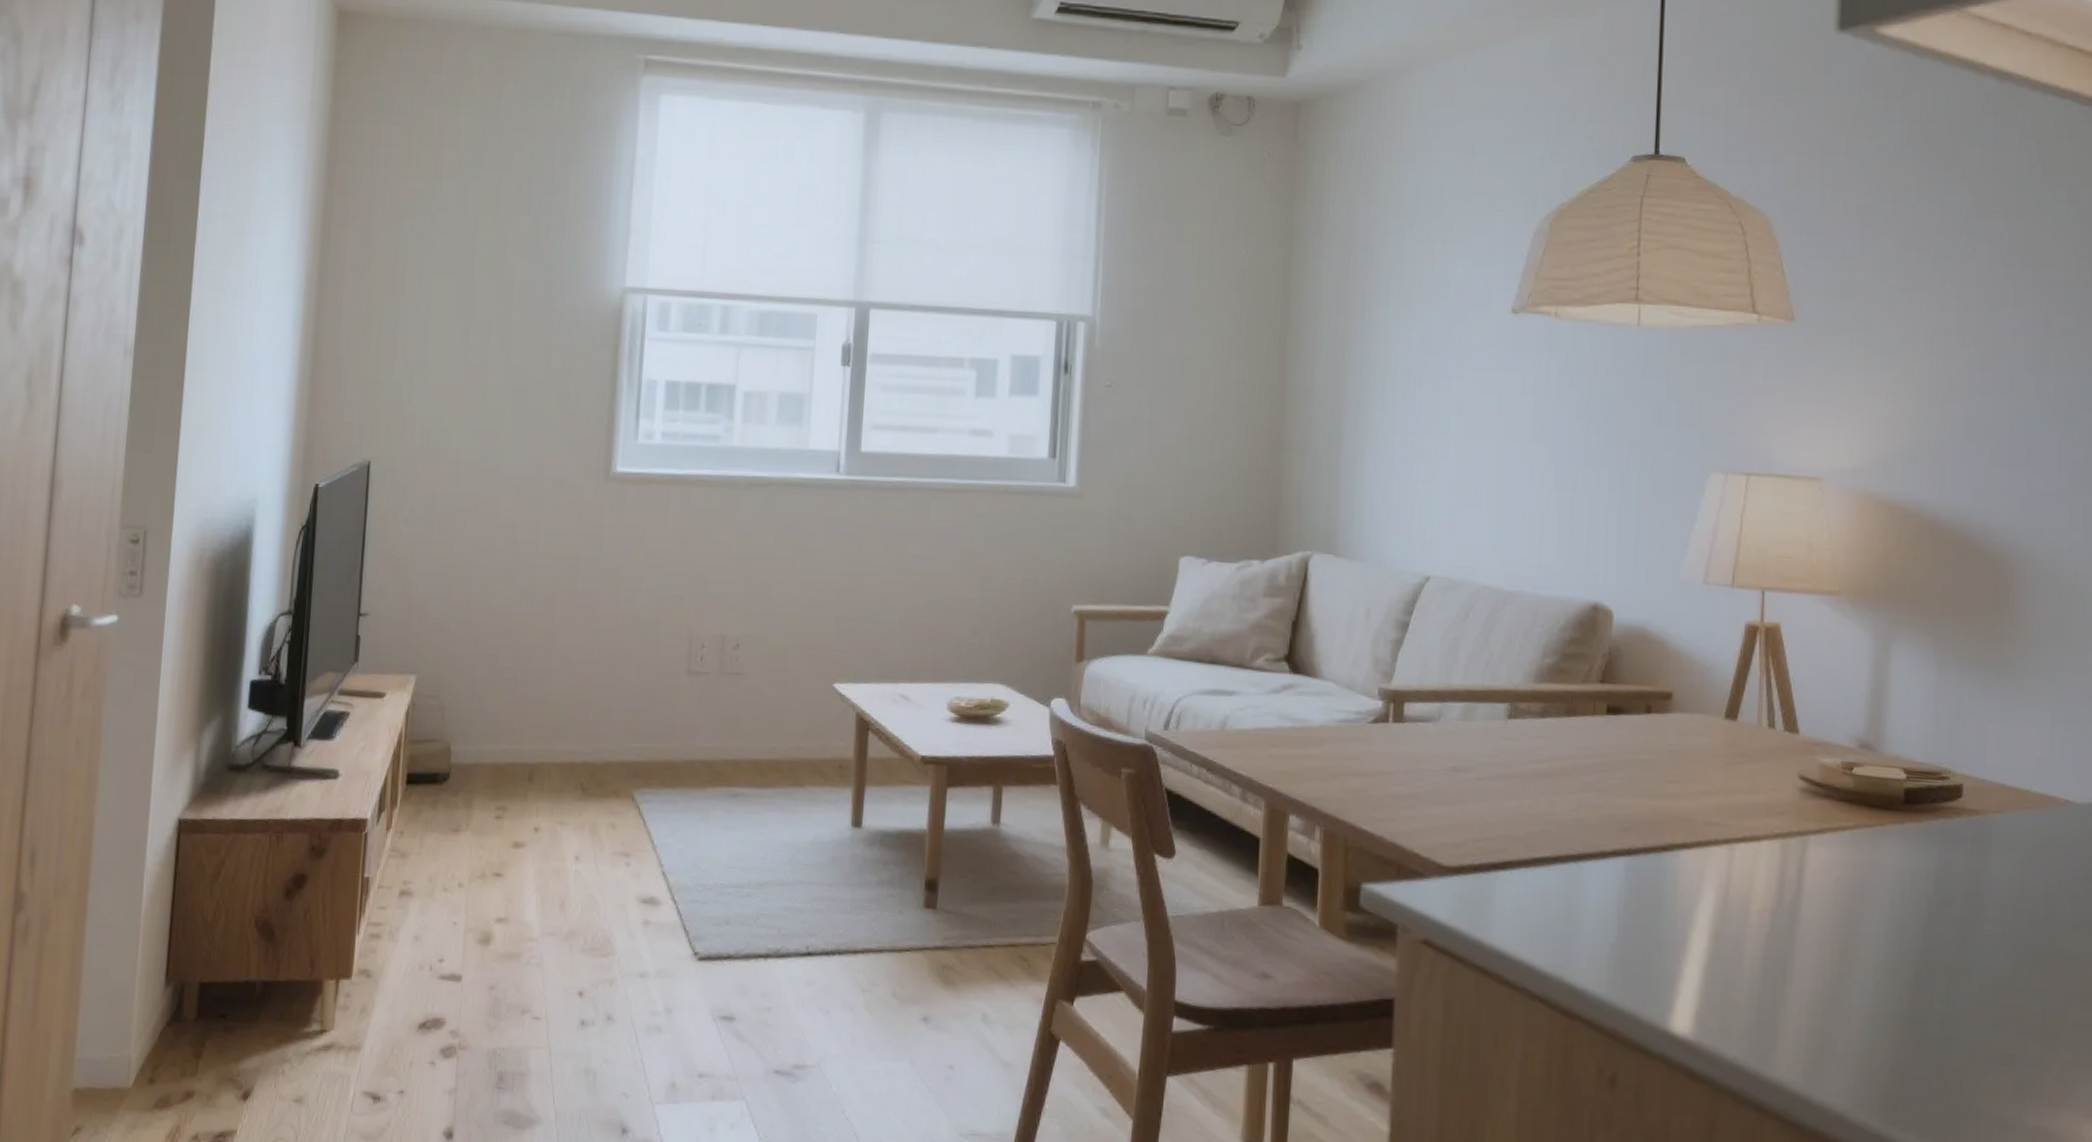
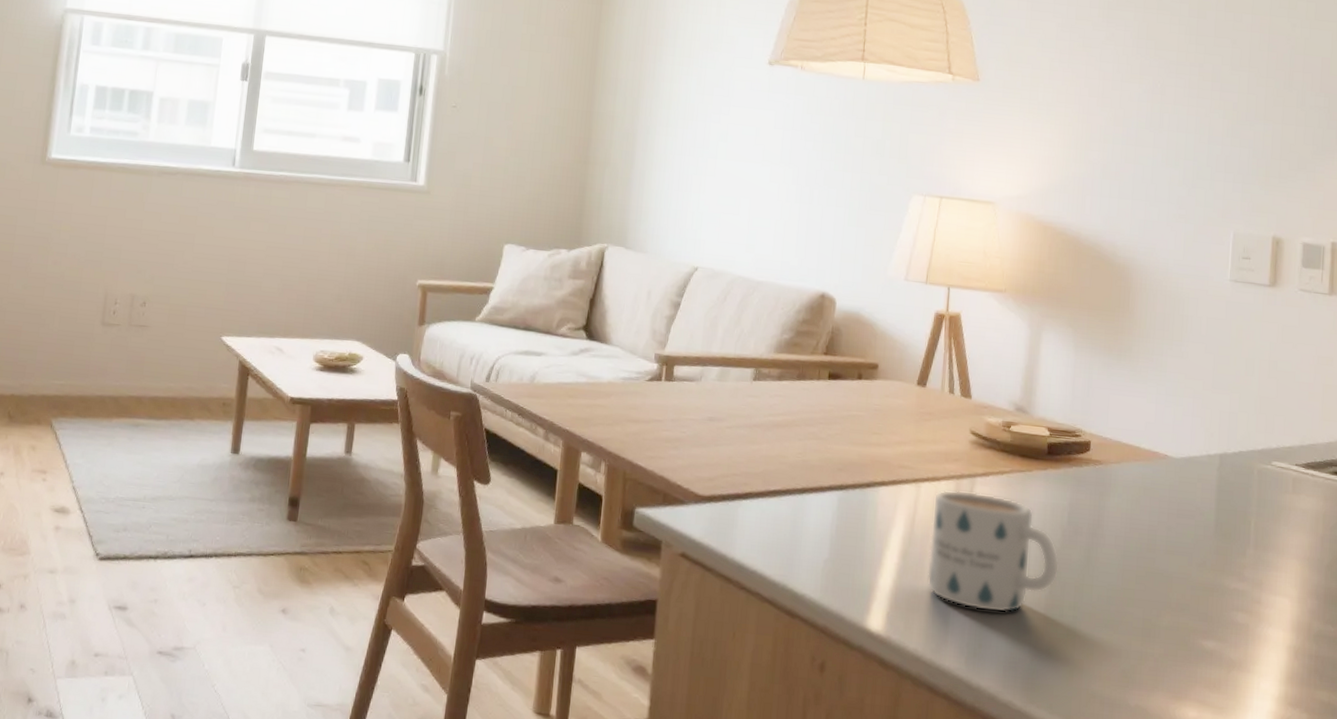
mug: none [1748,852,1926,1009] -> present [927,490,1060,613]

